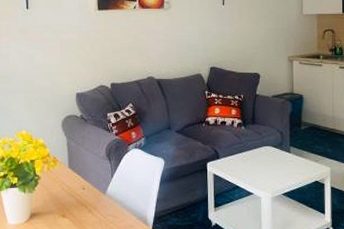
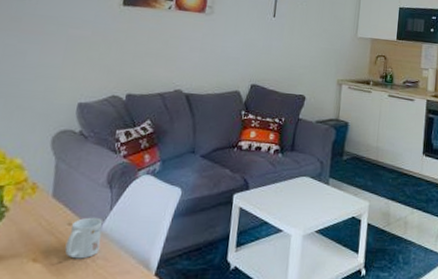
mug: none [83,183,108,216] -> present [65,217,103,259]

